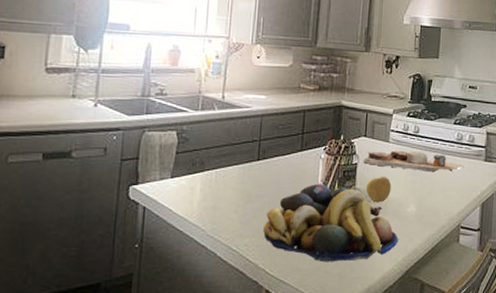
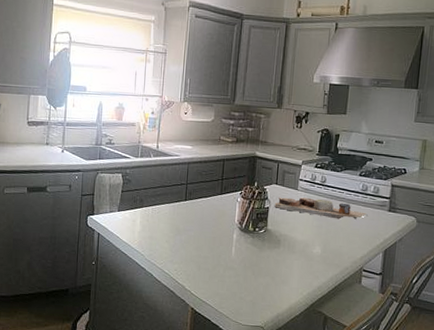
fruit bowl: present [263,184,399,263] -> none [189,223,305,292]
apple: present [366,176,392,203] -> none [276,219,299,243]

